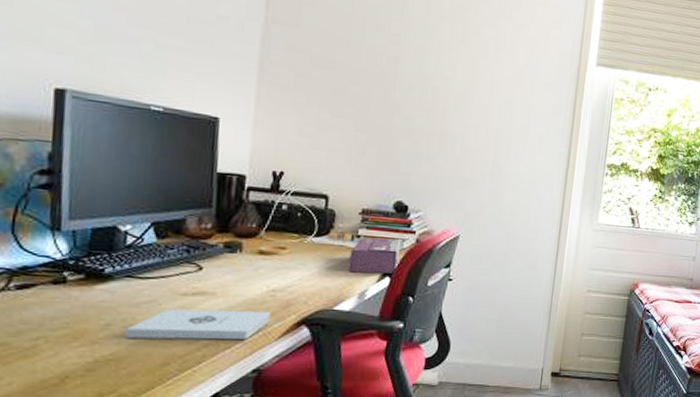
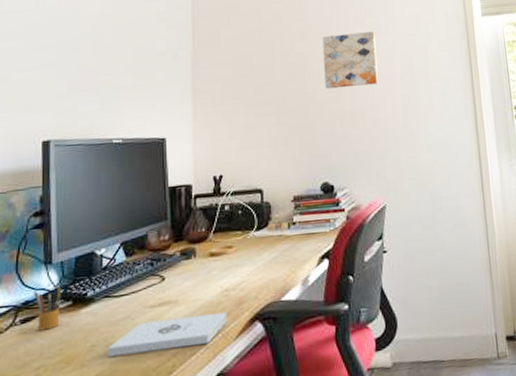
pencil box: none [34,254,73,301] -> present [33,284,62,331]
tissue box: present [348,238,401,274] -> none [289,220,334,261]
wall art: none [416,45,481,111] -> present [322,31,378,89]

